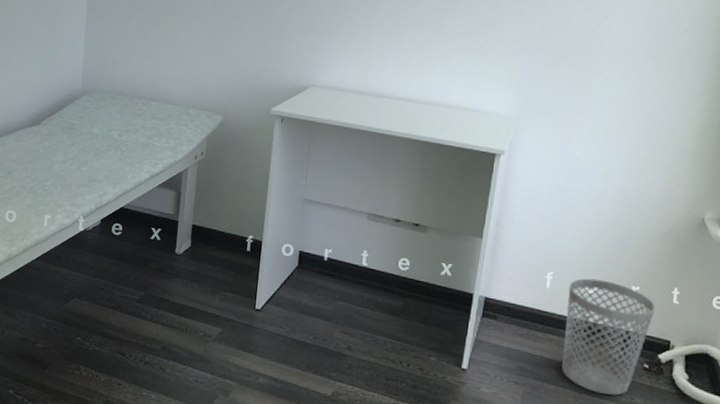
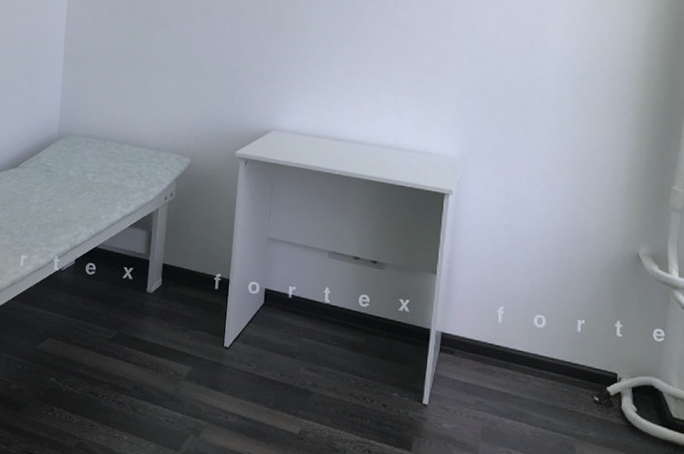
wastebasket: present [561,278,656,396] -> none [516,312,602,429]

